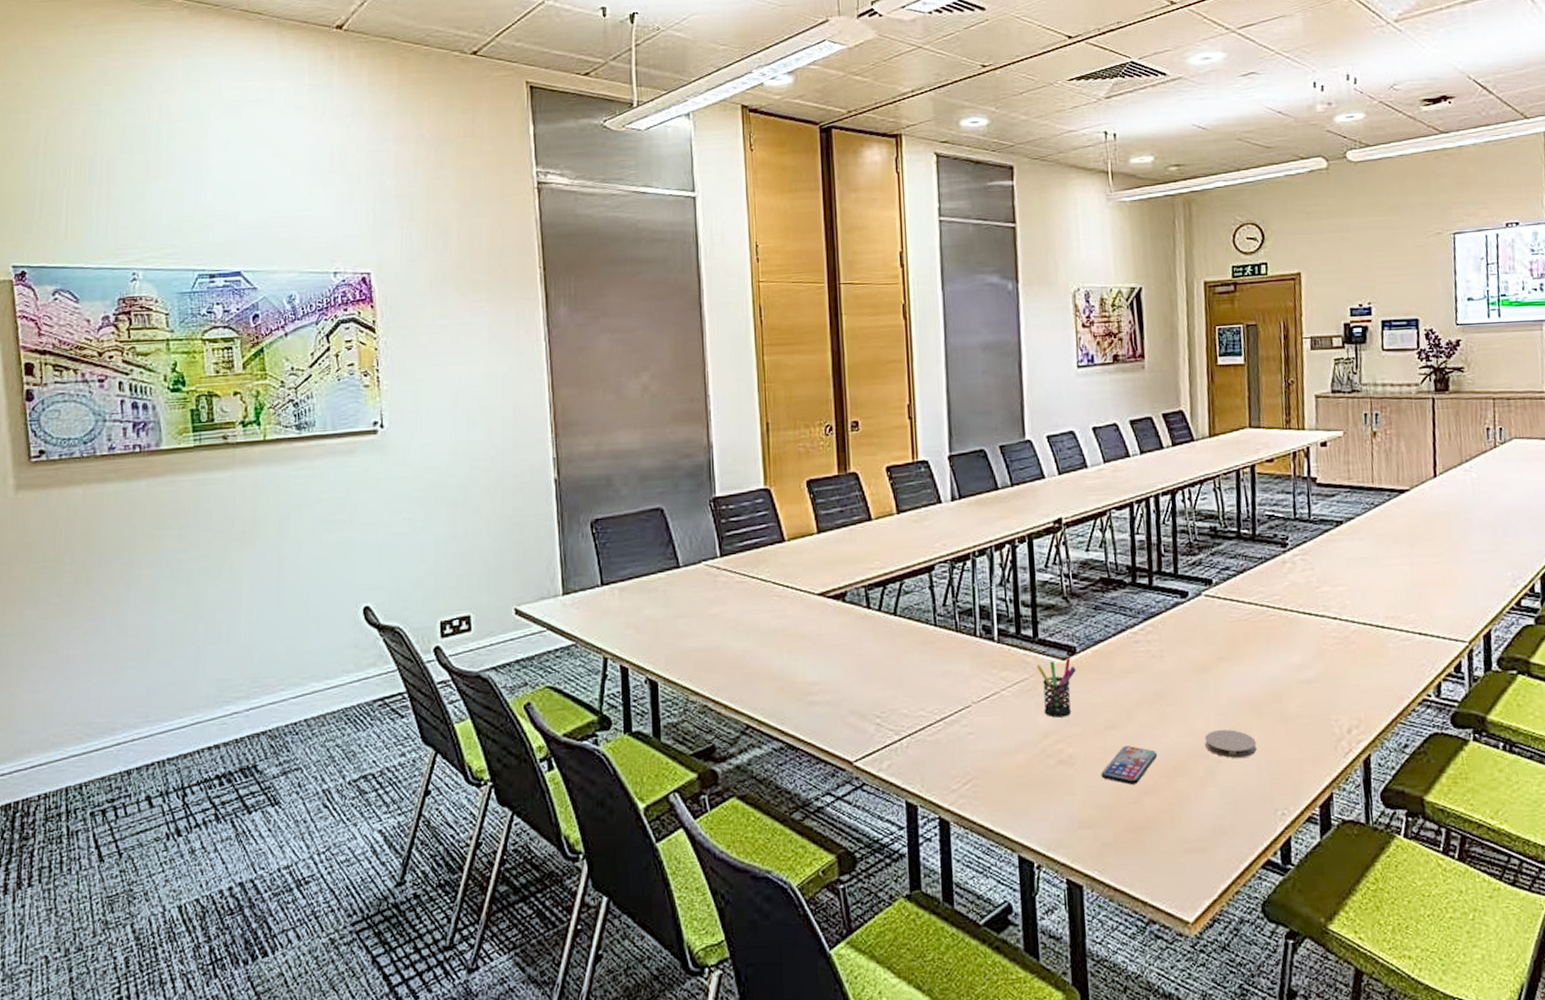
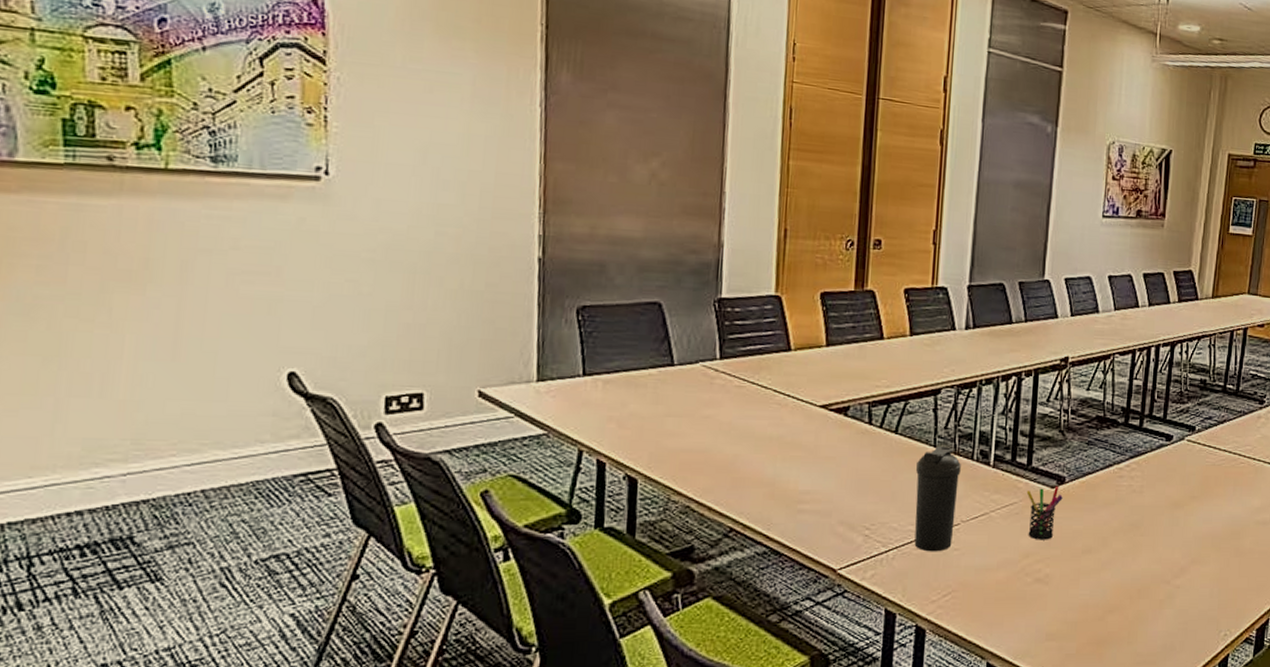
water bottle: none [919,624,966,738] -> present [914,445,961,552]
smartphone: present [1101,746,1158,785] -> none [1072,569,1126,604]
coaster: present [1205,729,1257,758] -> none [1168,560,1212,585]

